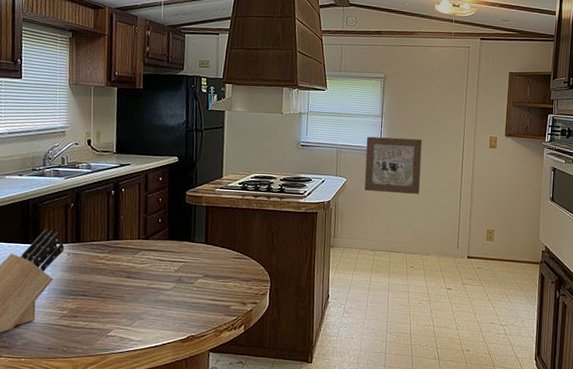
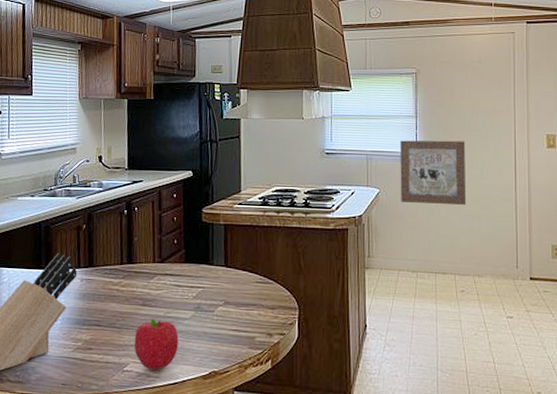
fruit: none [118,289,160,335] -> present [134,318,179,370]

